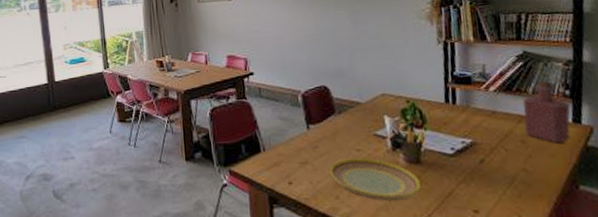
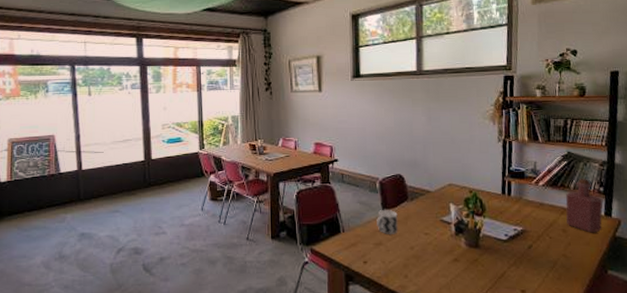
cup: none [300,125,326,152] -> present [377,210,398,234]
plate: present [329,158,421,201] -> none [400,241,478,281]

